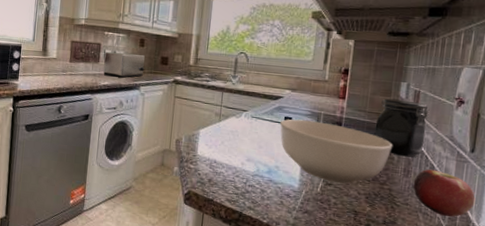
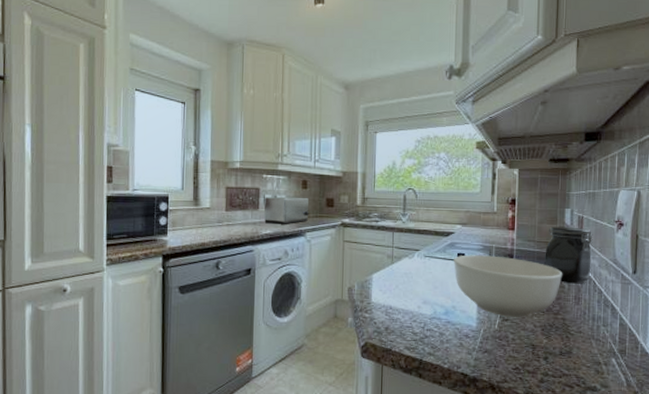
fruit: present [413,169,475,217] -> none [584,294,640,340]

